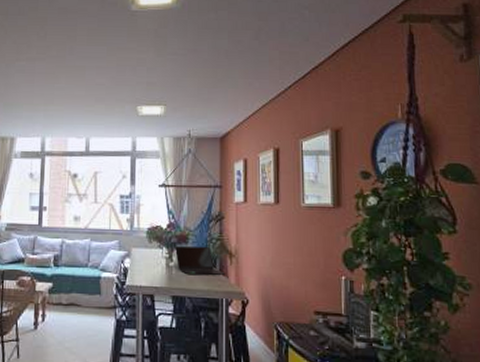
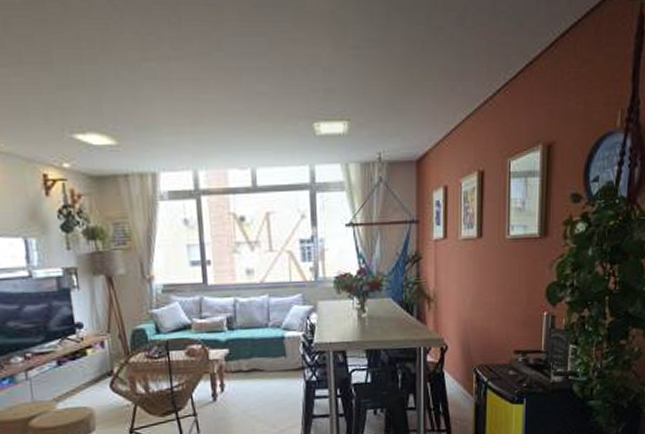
laptop: present [175,246,226,276] -> none [367,293,424,326]

